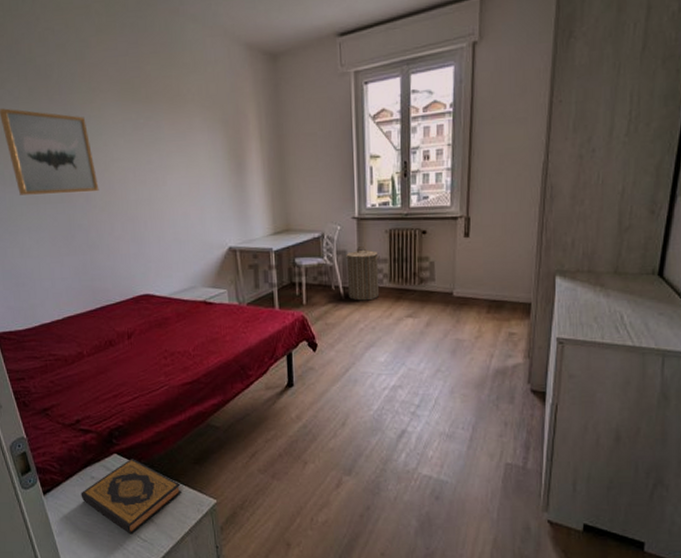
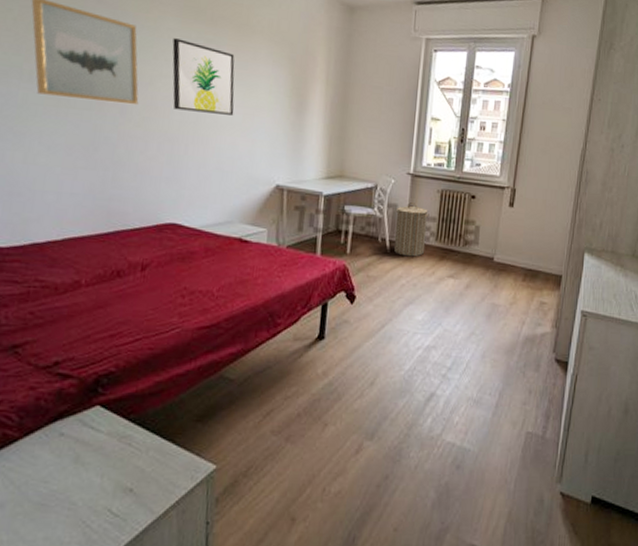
hardback book: present [81,459,181,535] -> none [40,412,176,508]
wall art: none [117,122,181,190] -> present [172,38,235,116]

